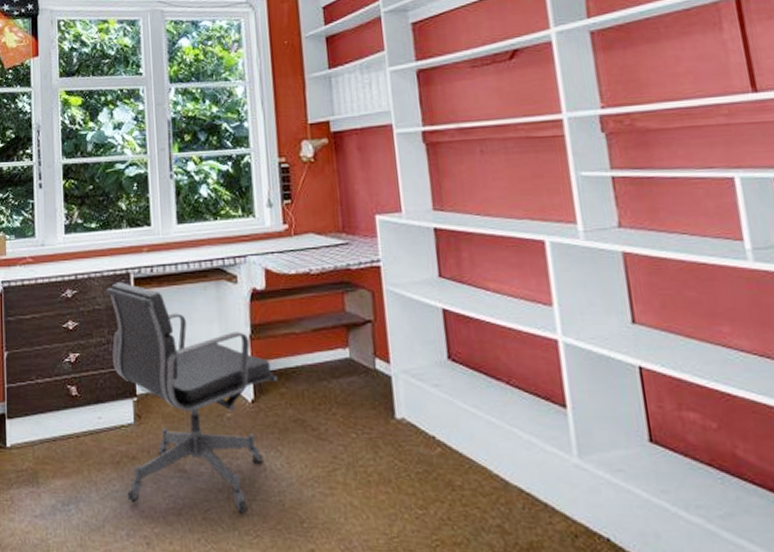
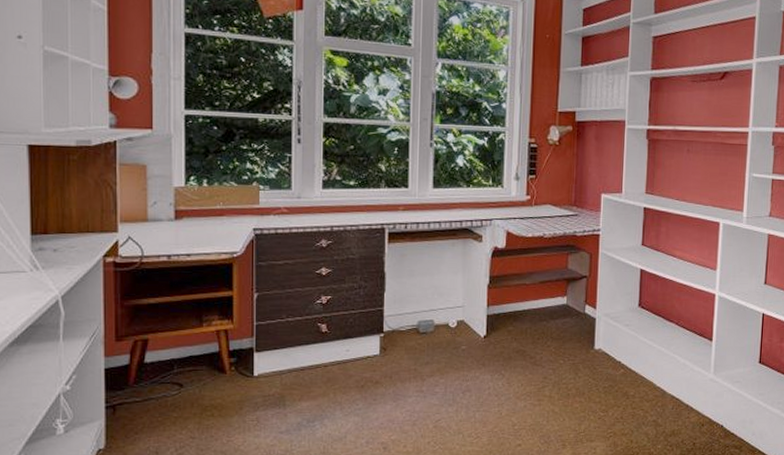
office chair: present [106,281,278,514] -> none [361,235,508,422]

